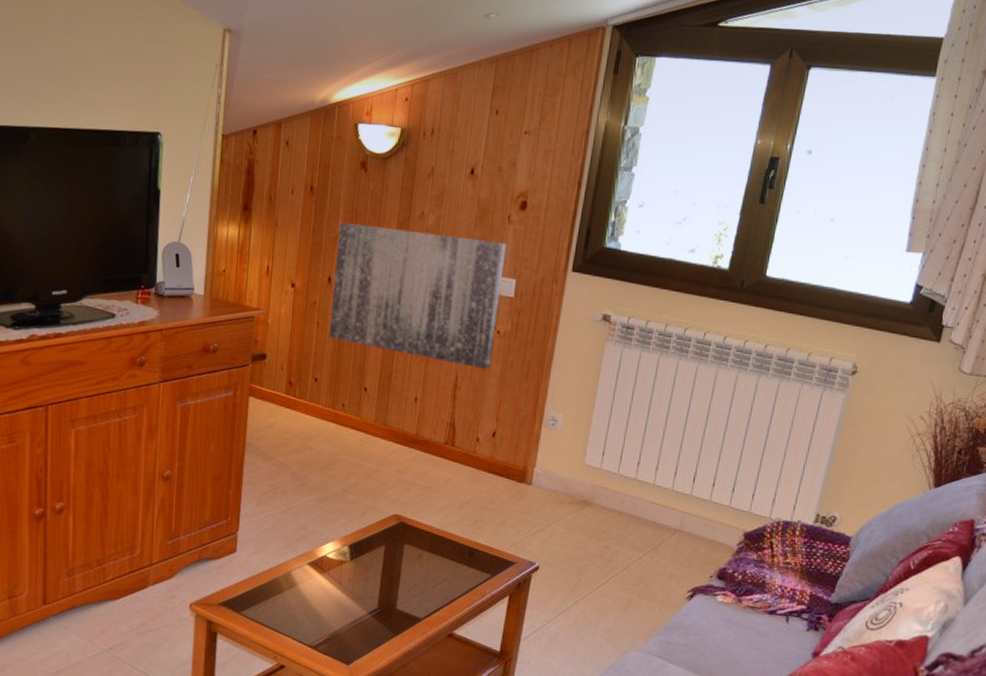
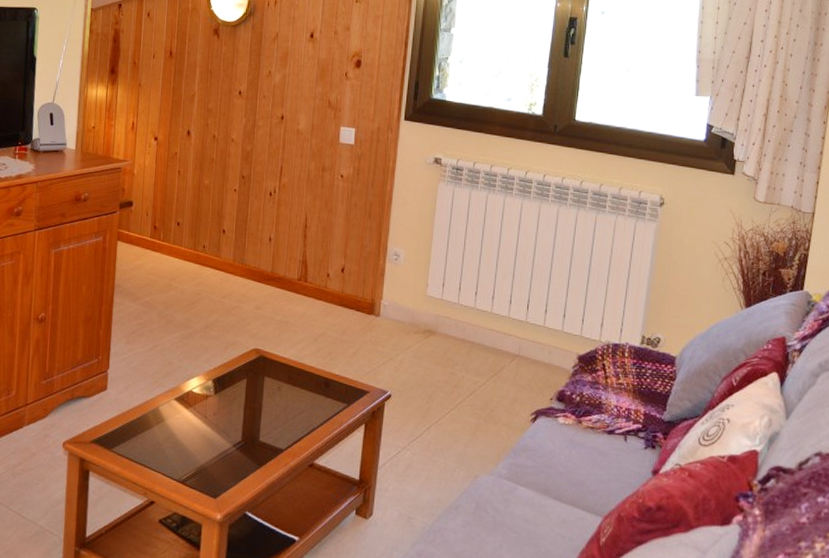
wall art: present [328,223,507,370] -> none [189,82,346,211]

